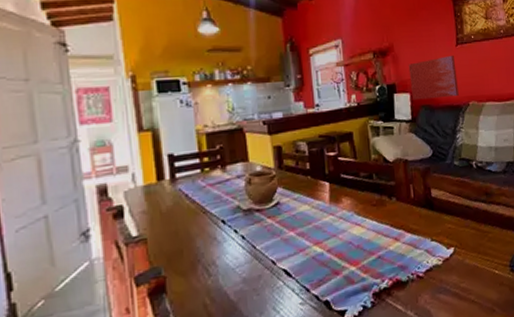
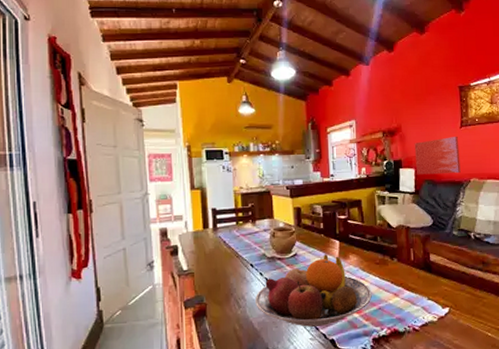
fruit bowl: none [229,199,370,290] -> present [255,254,372,327]

